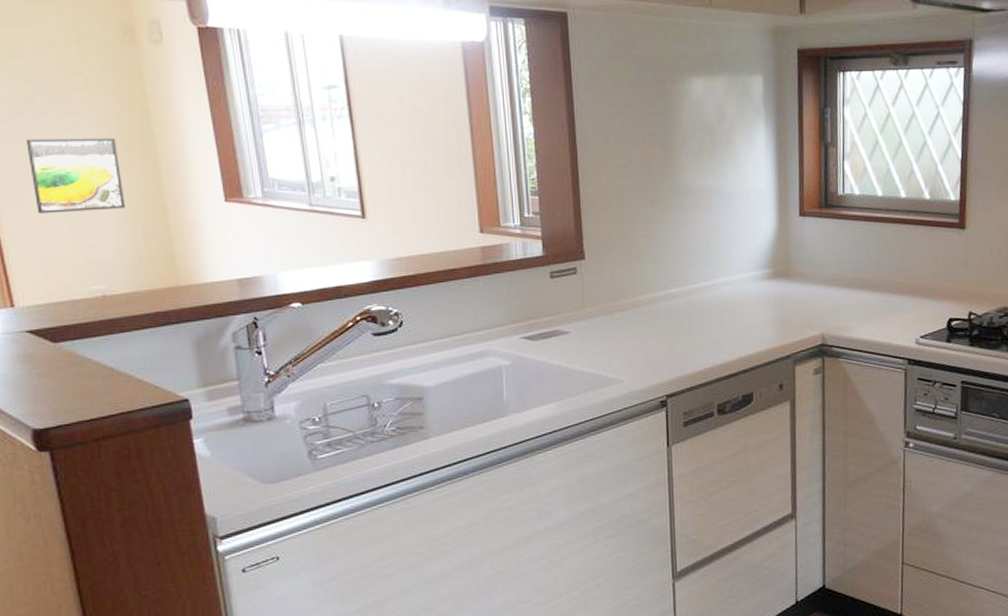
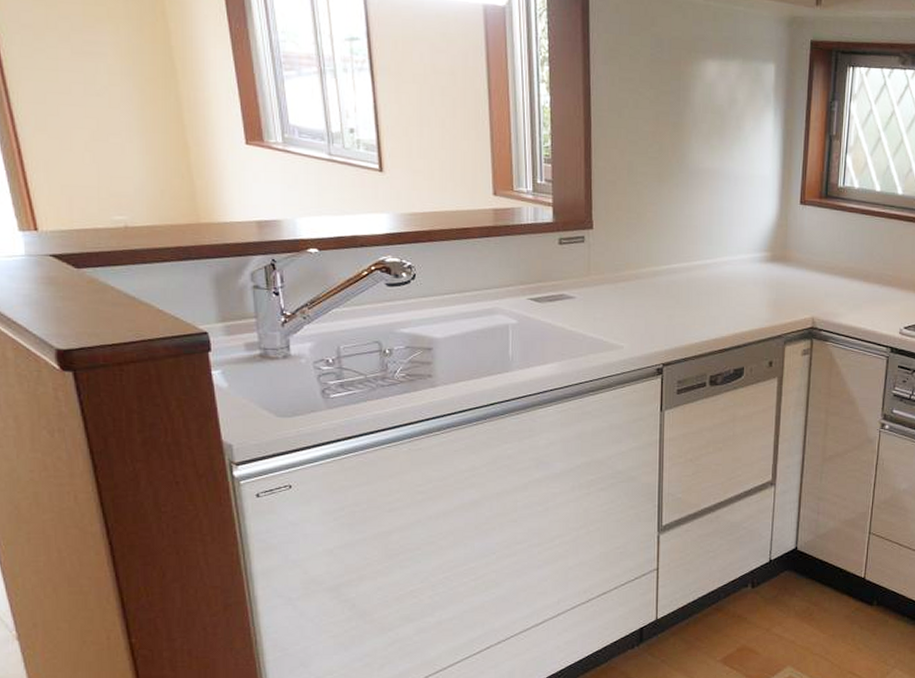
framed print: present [27,137,125,214] -> none [49,65,147,143]

